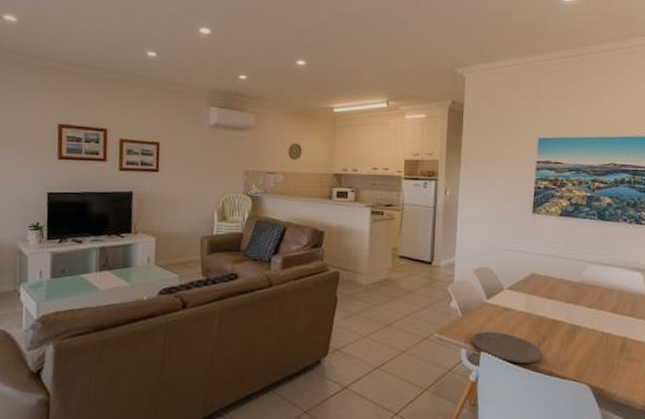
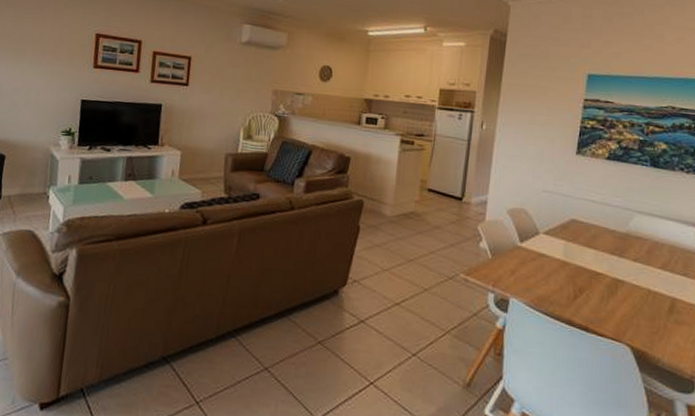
plate: present [472,331,542,364] -> none [501,276,579,316]

